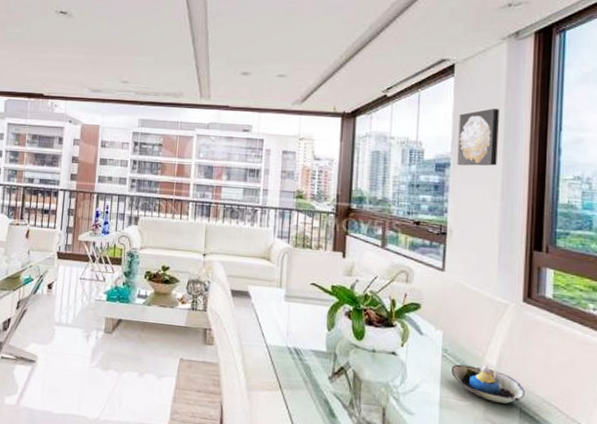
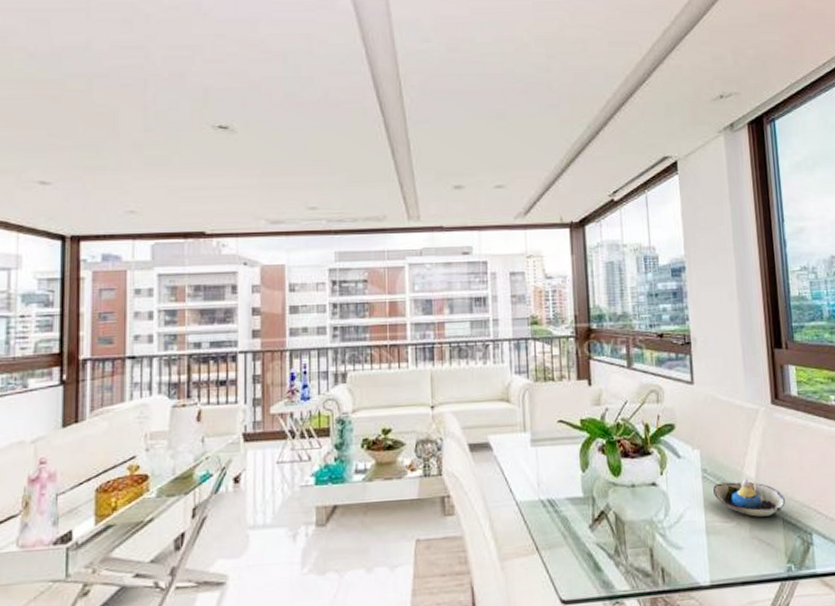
wall art: present [457,108,499,166] -> none [688,205,730,268]

